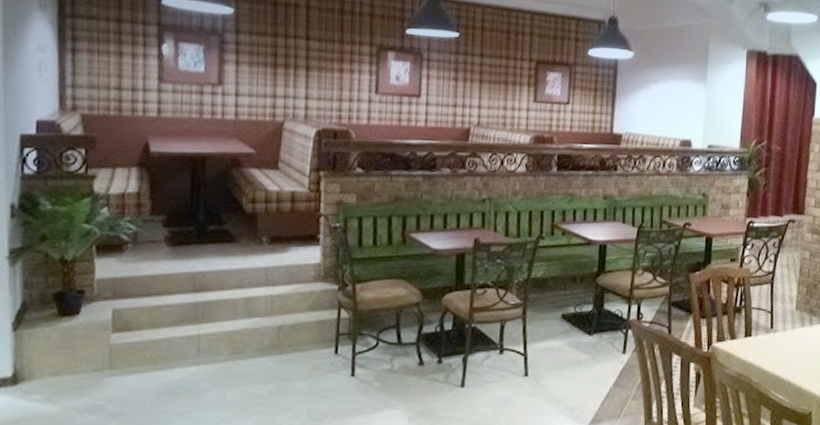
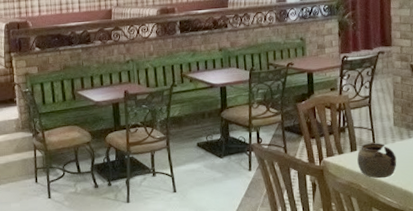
teapot: none [751,327,795,372] -> present [357,142,397,179]

